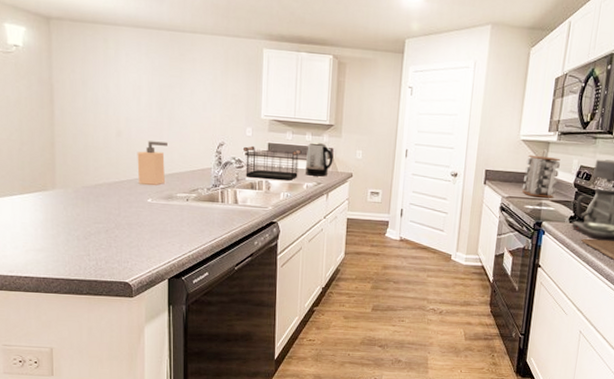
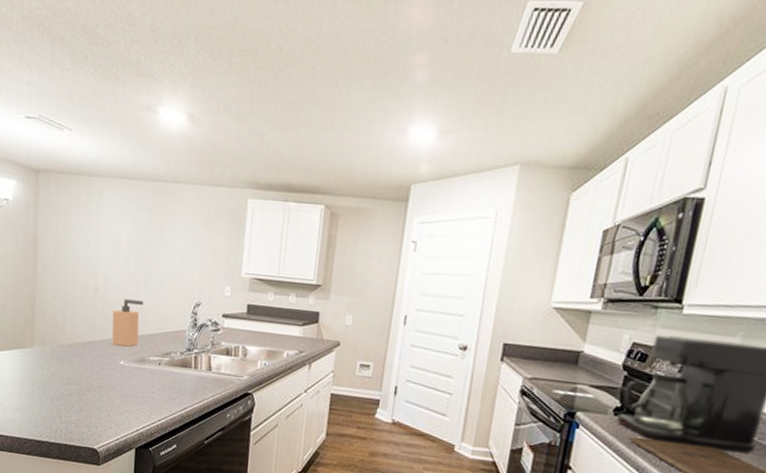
dish rack: present [243,145,302,180] -> none [221,306,284,347]
kettle: present [305,141,334,177] -> none [286,304,319,344]
spice rack: present [521,149,561,198] -> none [550,320,606,383]

